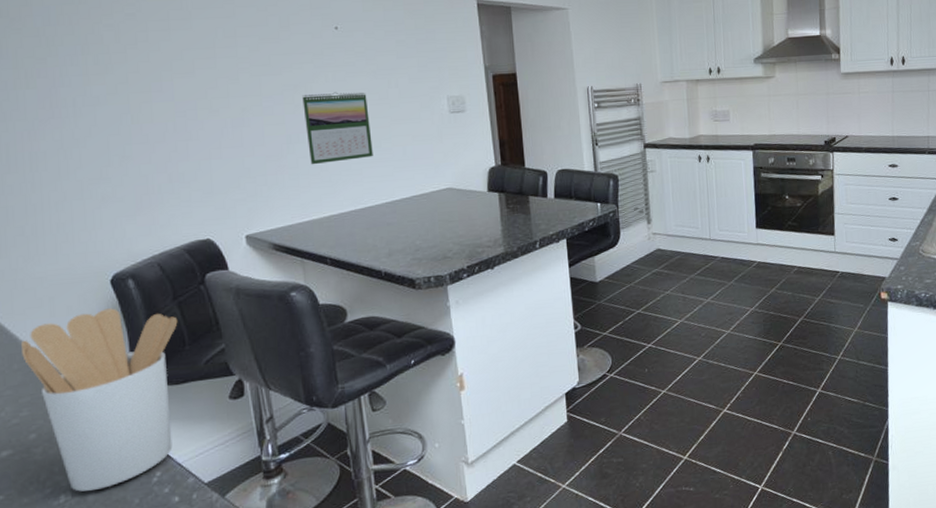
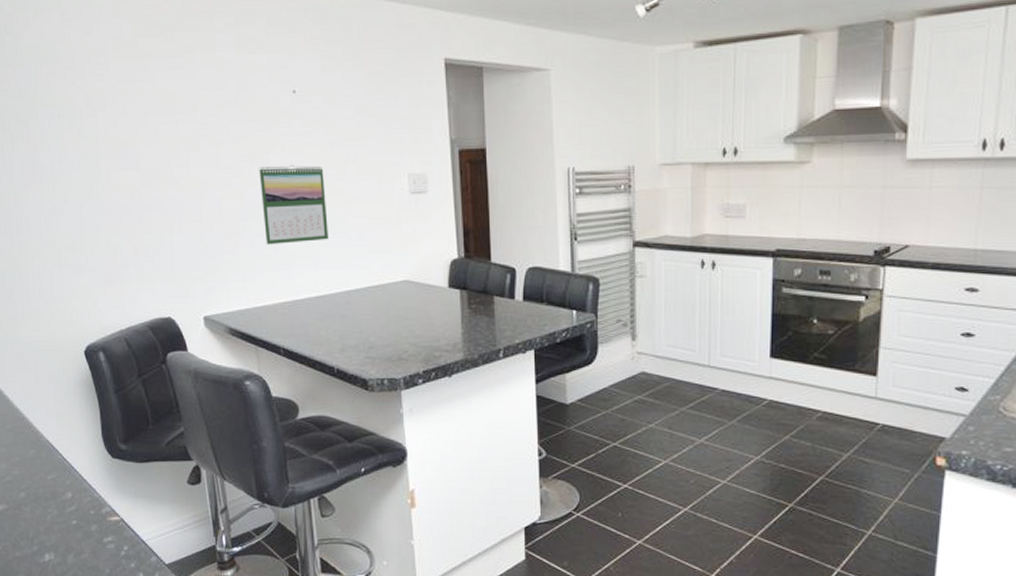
utensil holder: present [21,308,178,492] -> none [12,379,142,555]

